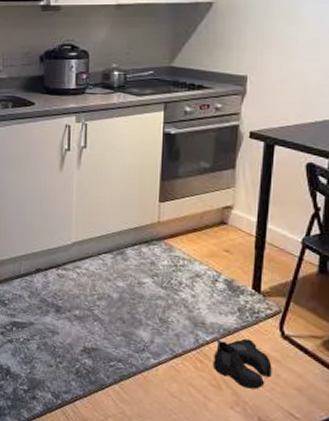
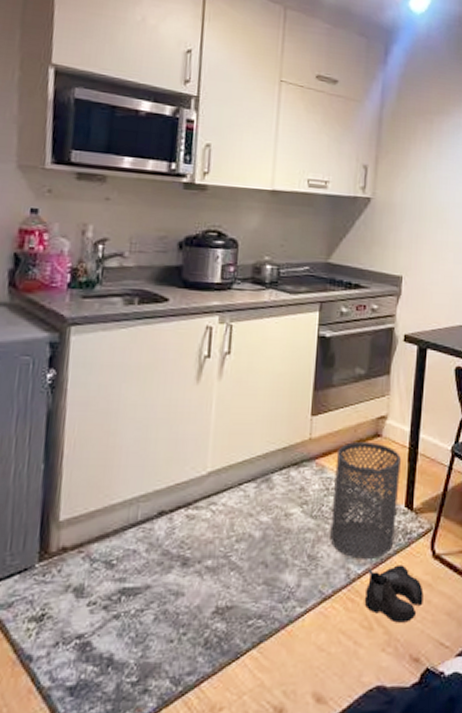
trash can: none [179,227,249,330] -> present [330,442,402,559]

